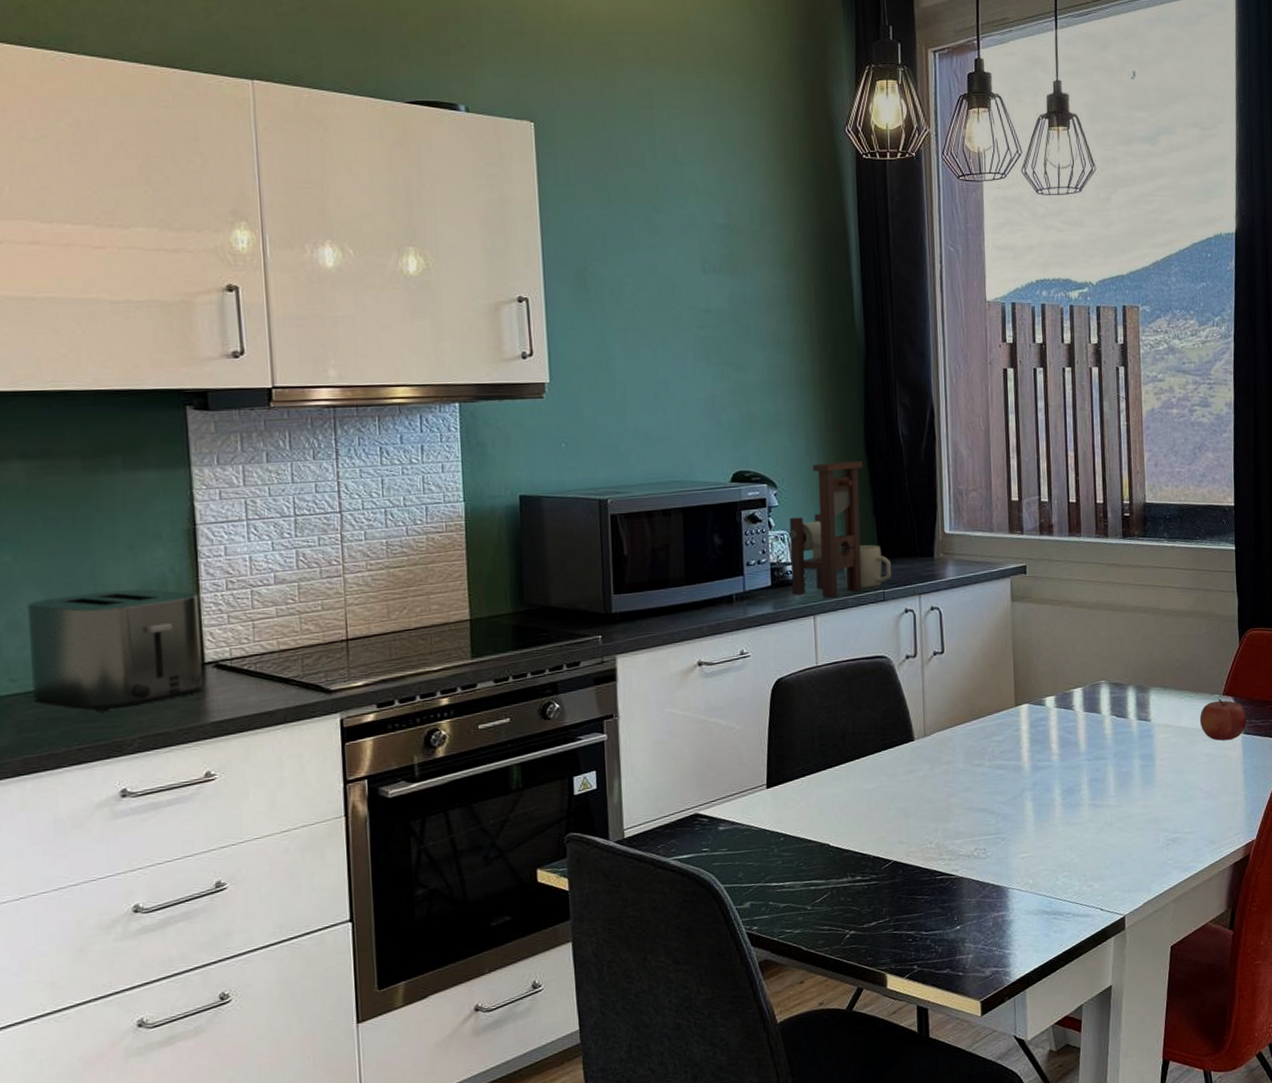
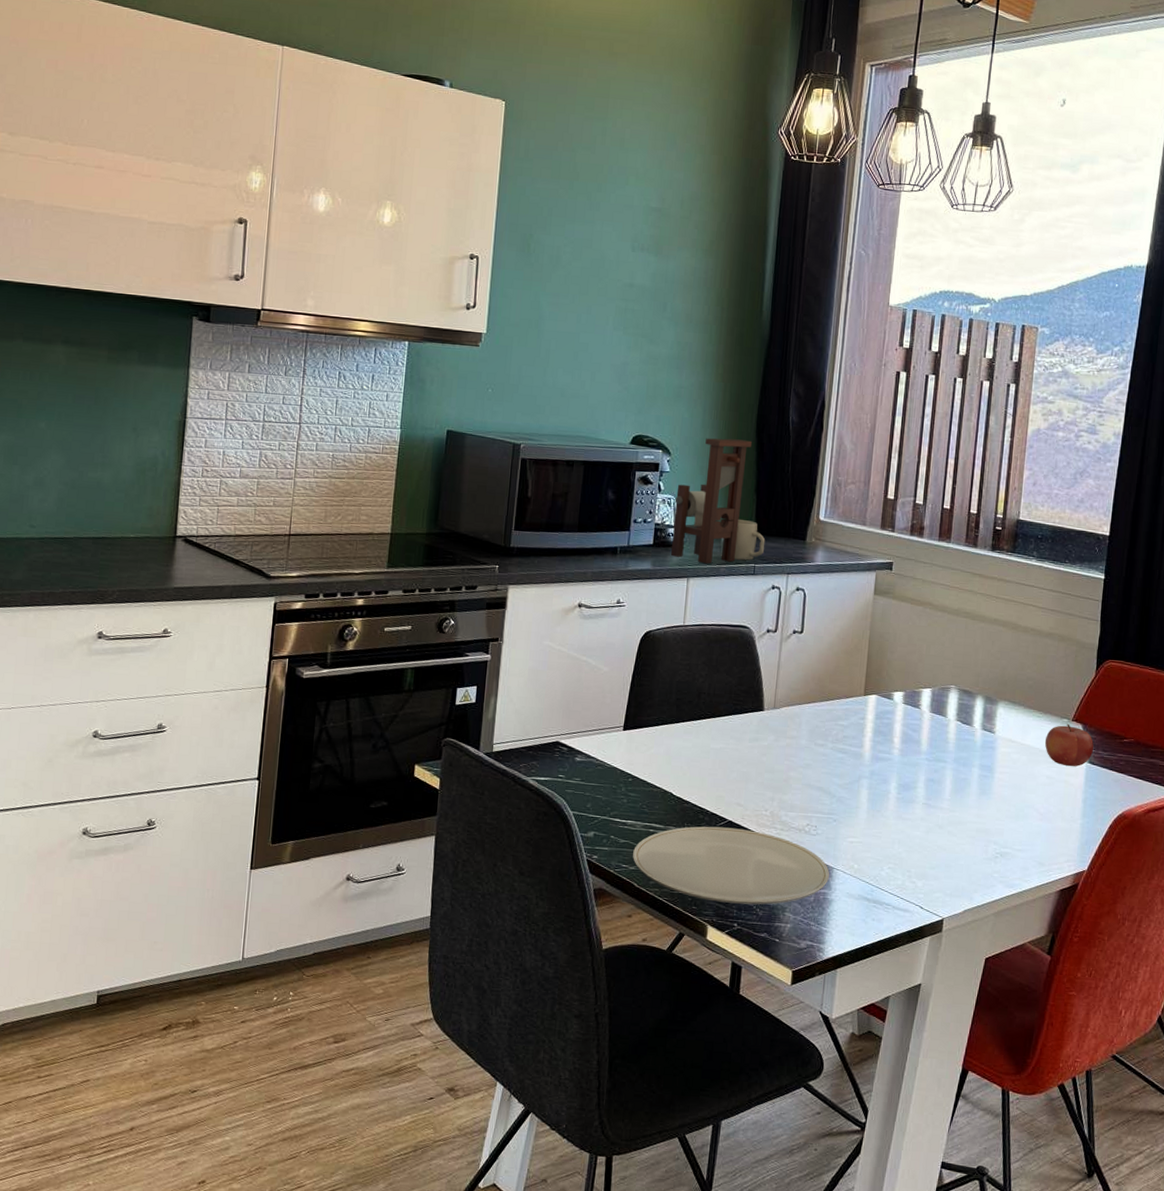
toaster: present [27,589,203,713] -> none [45,463,179,565]
plate: none [796,866,1005,949] -> present [633,826,829,905]

